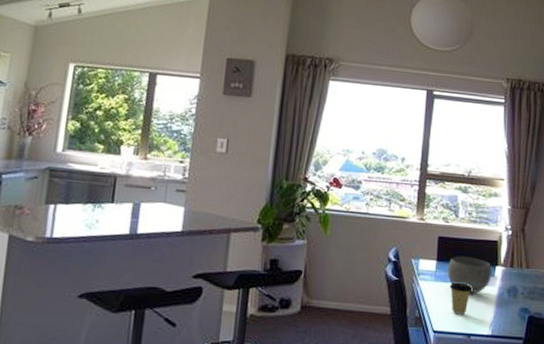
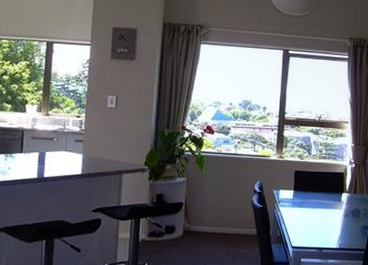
bowl: present [447,255,492,294] -> none [302,186,339,216]
coffee cup: present [449,282,473,315] -> none [304,207,323,233]

